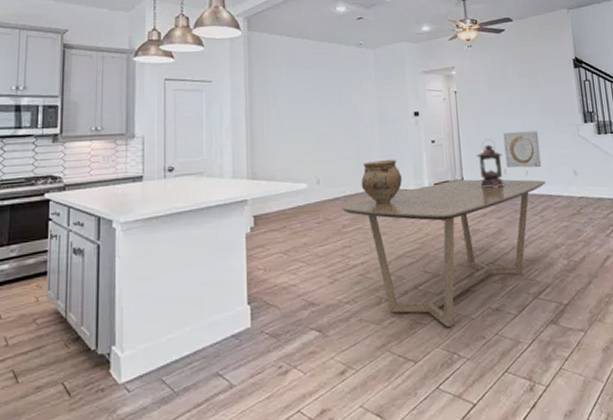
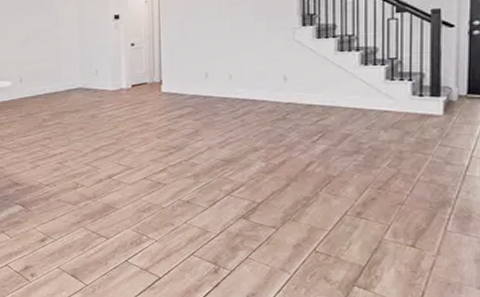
dining table: present [341,179,546,327] -> none [42,82,251,212]
ceramic pot: present [361,159,402,204] -> none [60,61,100,102]
candle lantern: present [476,139,505,188] -> none [177,42,206,91]
wall art: present [503,130,542,168] -> none [208,34,248,72]

